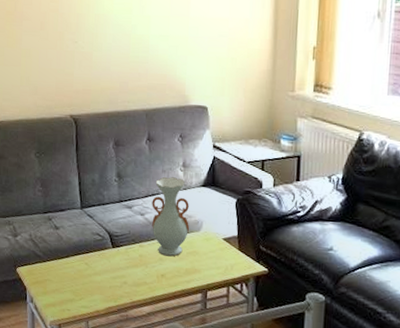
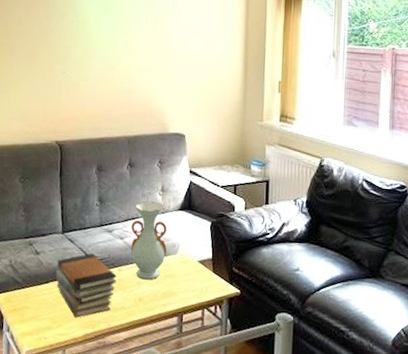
book stack: none [76,229,139,292] -> present [55,253,117,318]

